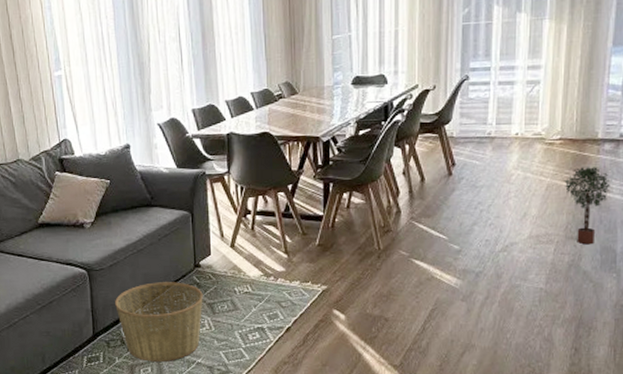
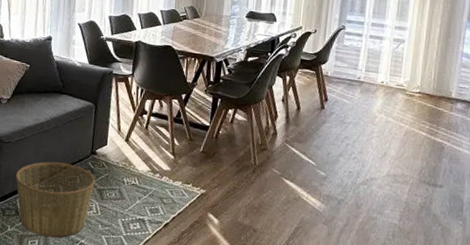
potted tree: present [564,167,612,245] -> none [420,120,462,191]

